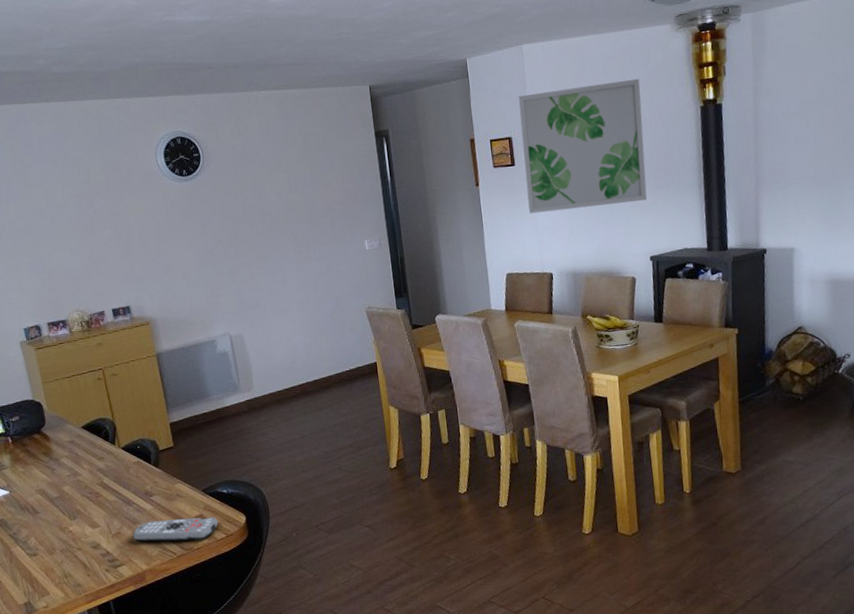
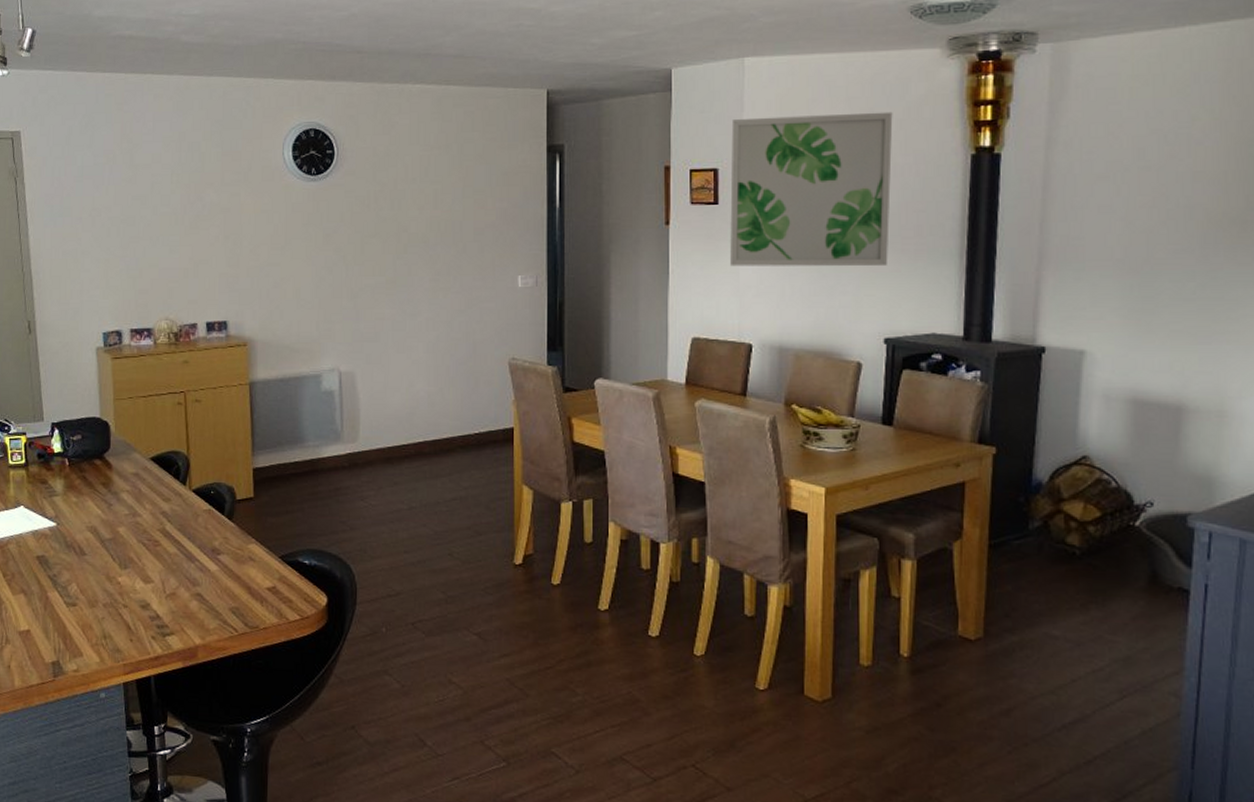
remote control: present [132,516,219,542] -> none [189,585,294,618]

